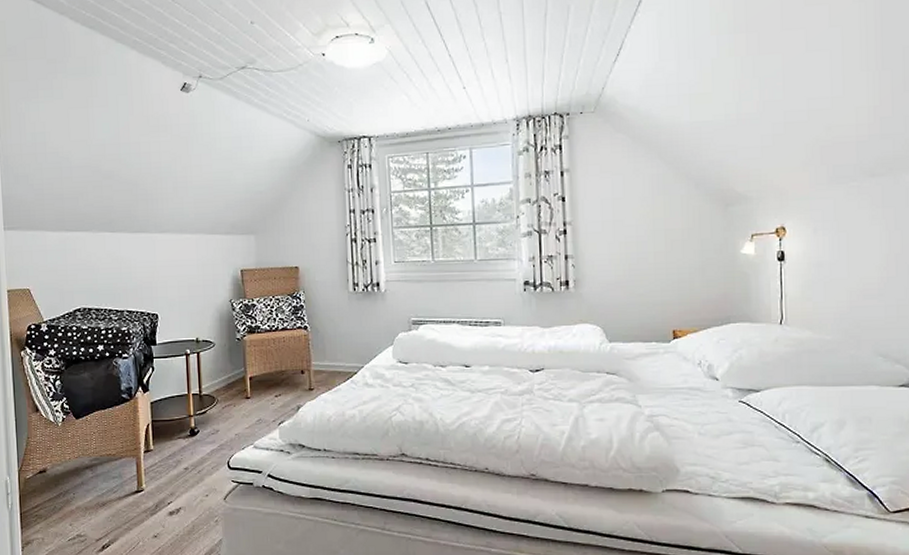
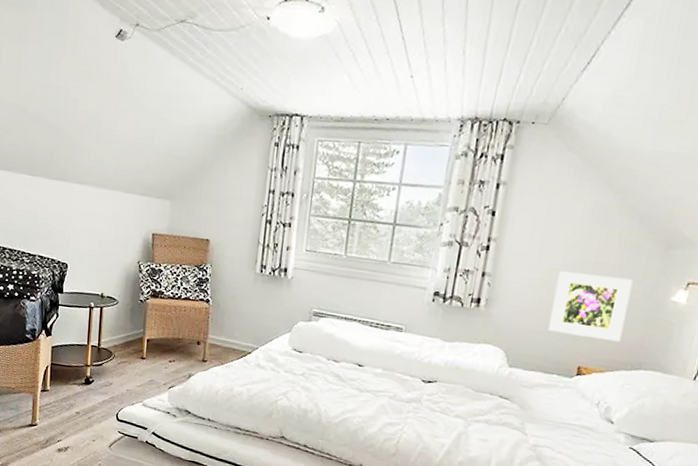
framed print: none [635,240,705,301] -> present [548,271,634,342]

